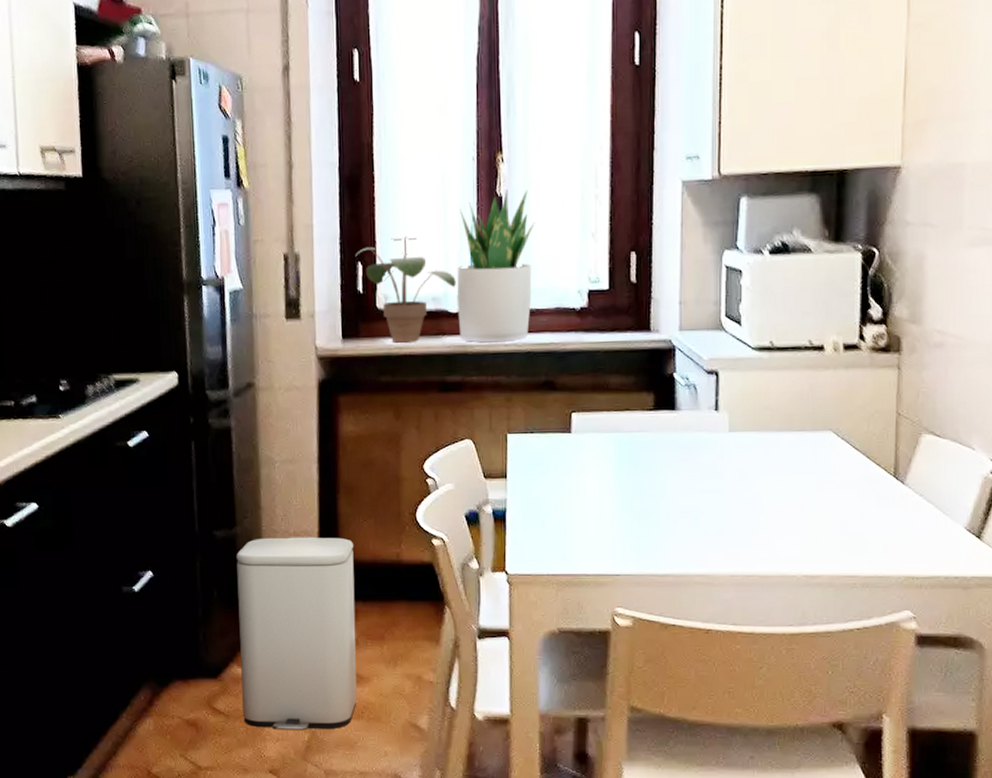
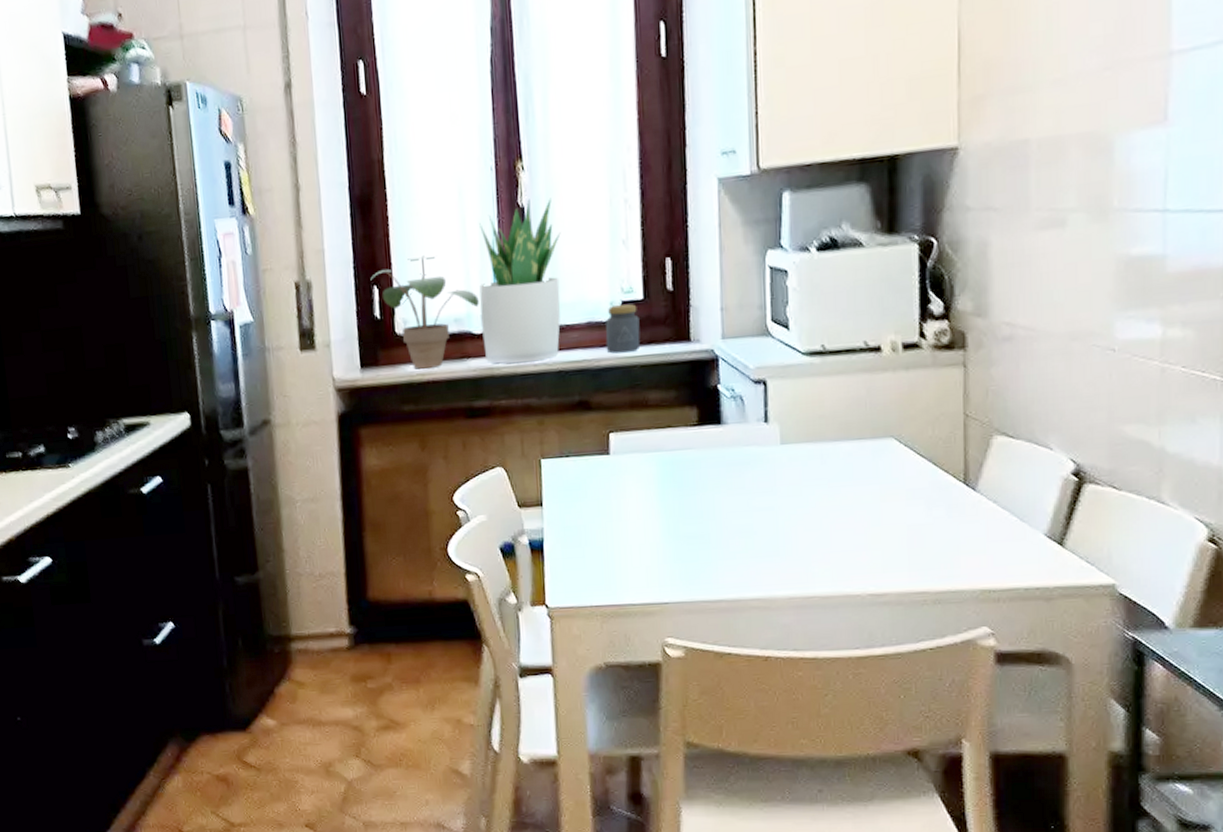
pedal bin: present [236,536,357,731] -> none [260,577,394,783]
jar: none [572,293,604,339] -> present [605,304,641,354]

